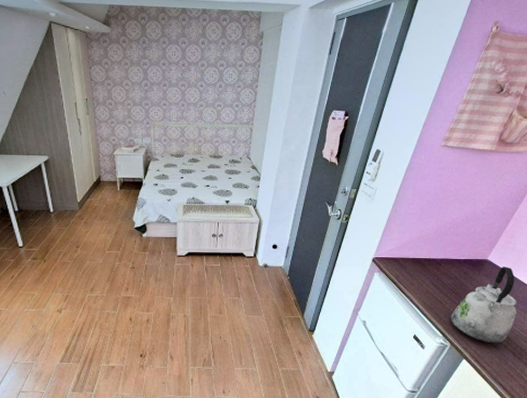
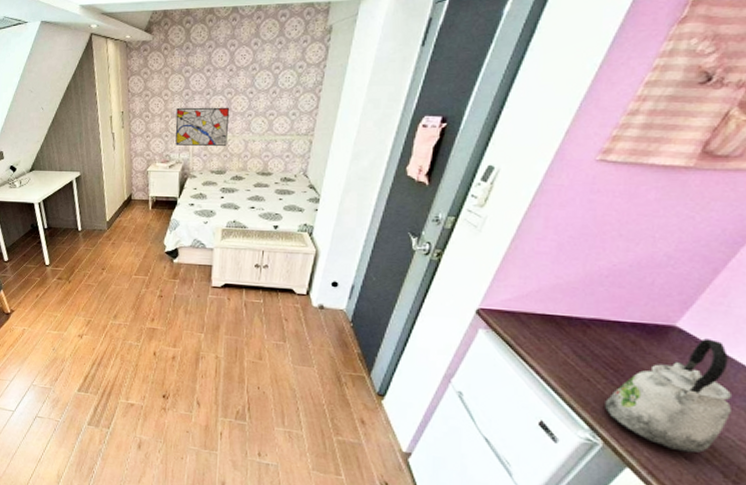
wall art: none [137,96,184,132] -> present [175,107,230,146]

